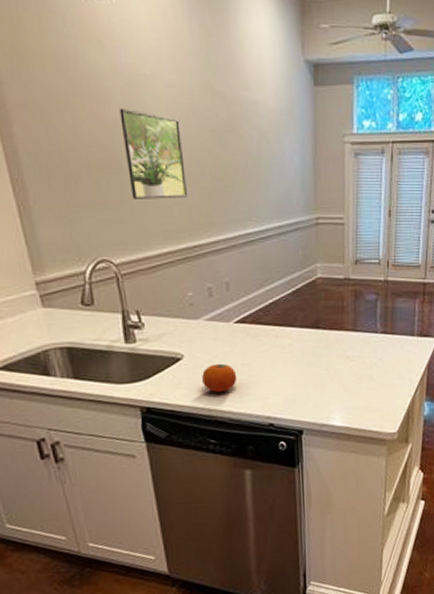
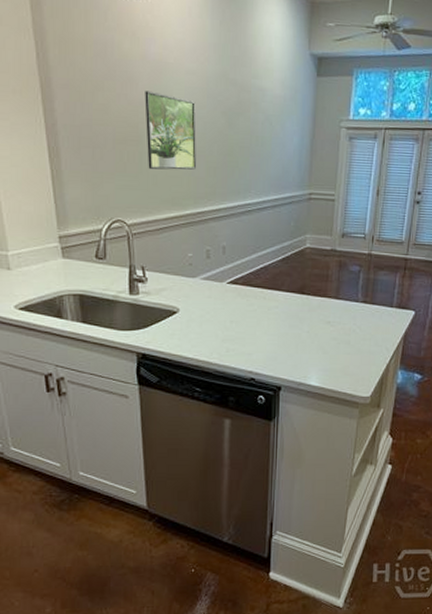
fruit: present [202,363,237,393] -> none [194,319,225,346]

